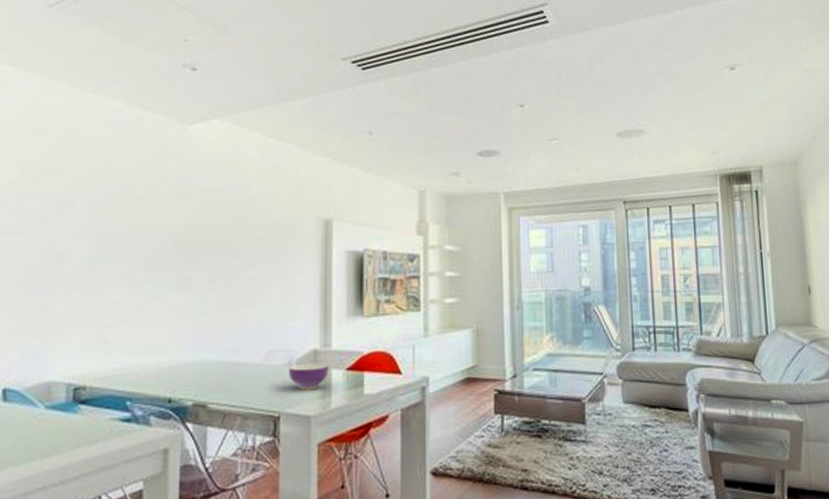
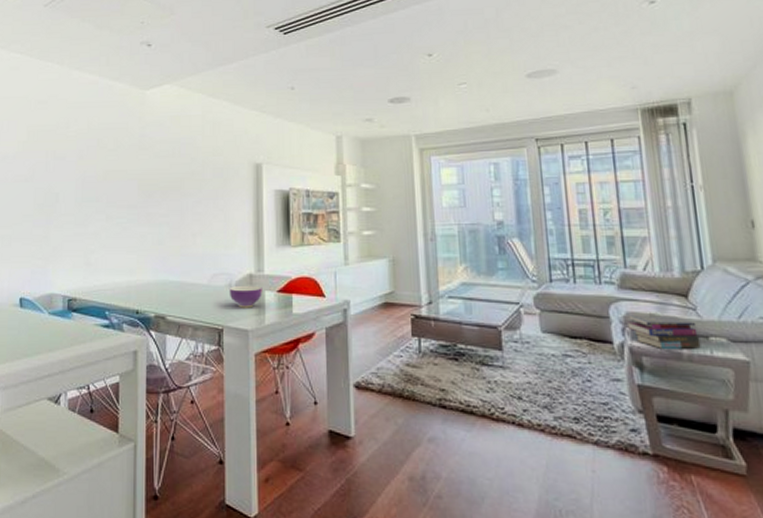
books: none [702,381,764,415] -> present [627,315,701,350]

